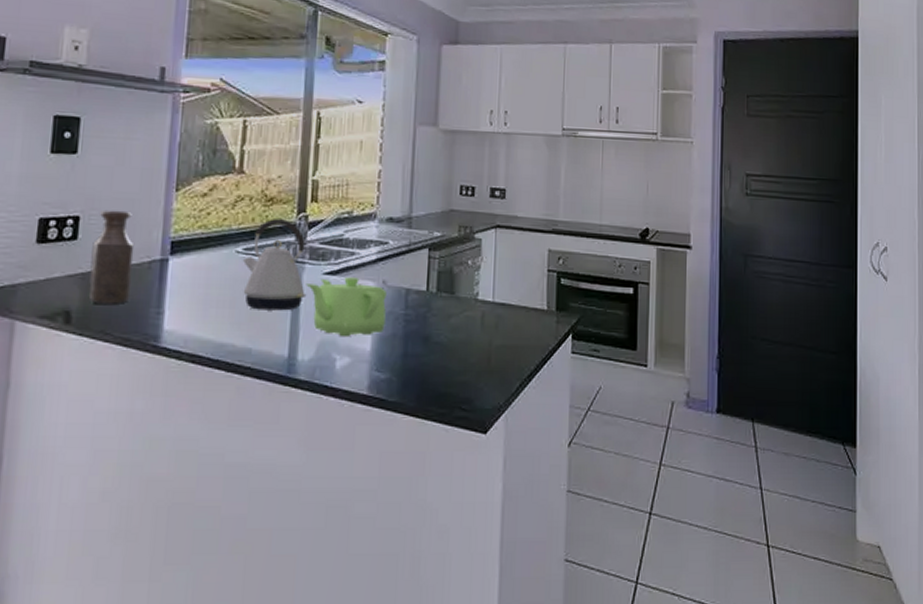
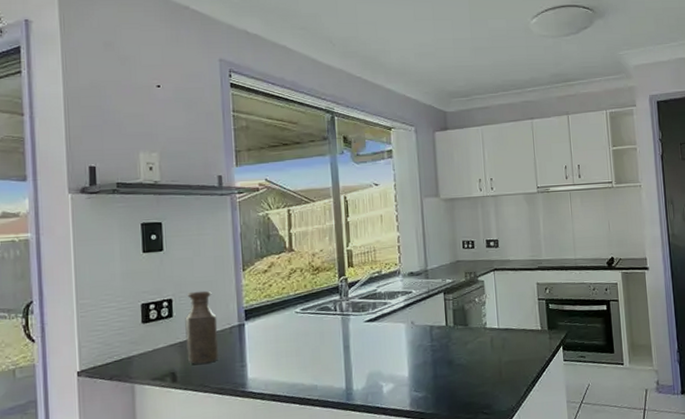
kettle: present [242,219,307,311] -> none [301,283,354,355]
teapot: present [306,277,387,338] -> none [352,321,417,369]

